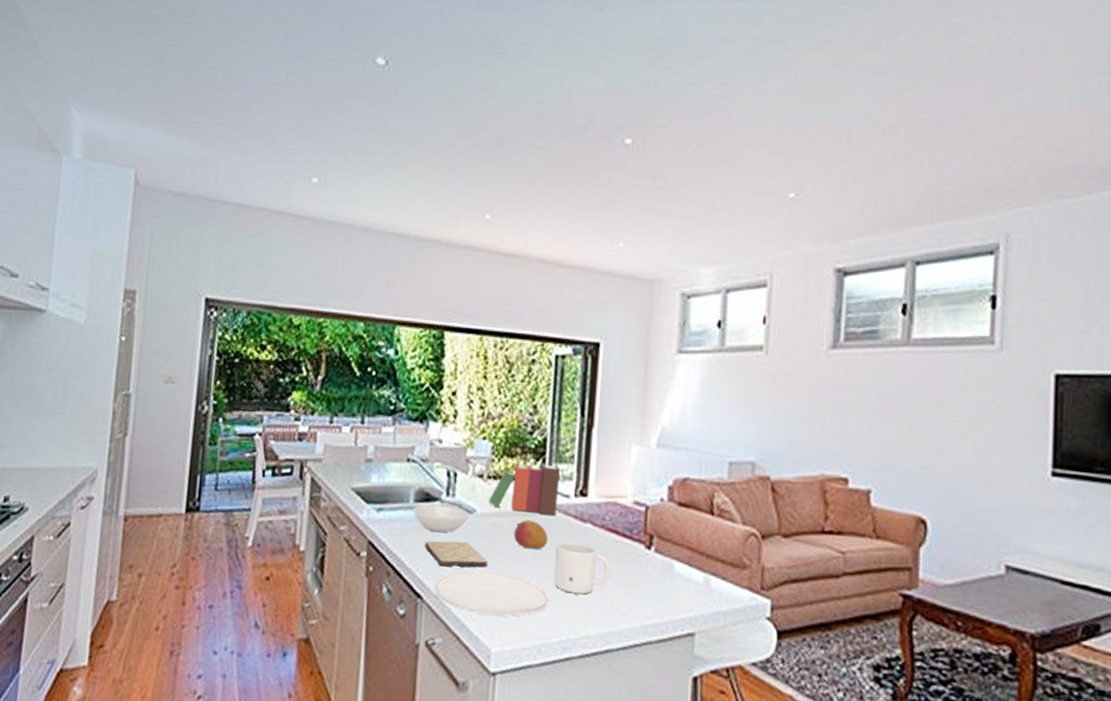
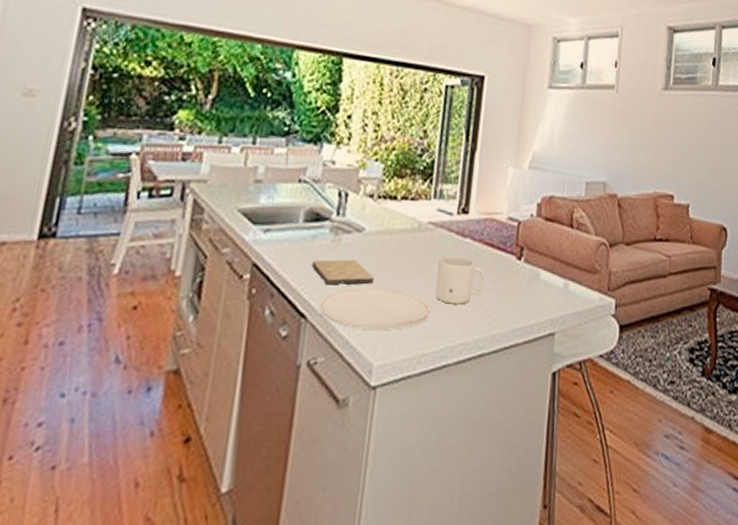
soup bowl: present [412,504,470,533] -> none [301,224,359,252]
books: present [489,464,561,516] -> none [378,184,446,233]
fruit: present [513,520,549,549] -> none [400,237,432,264]

